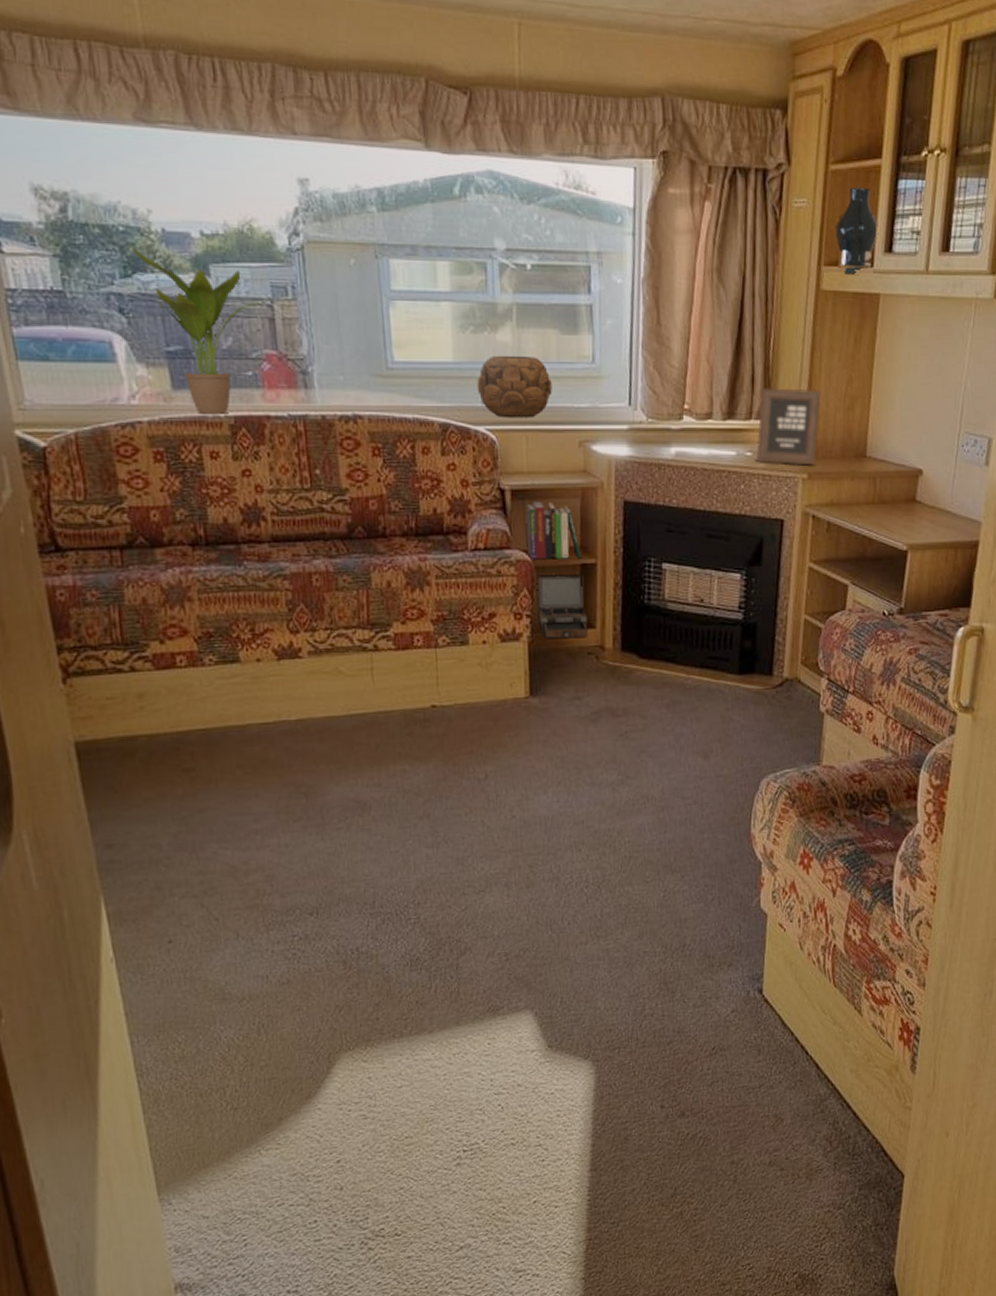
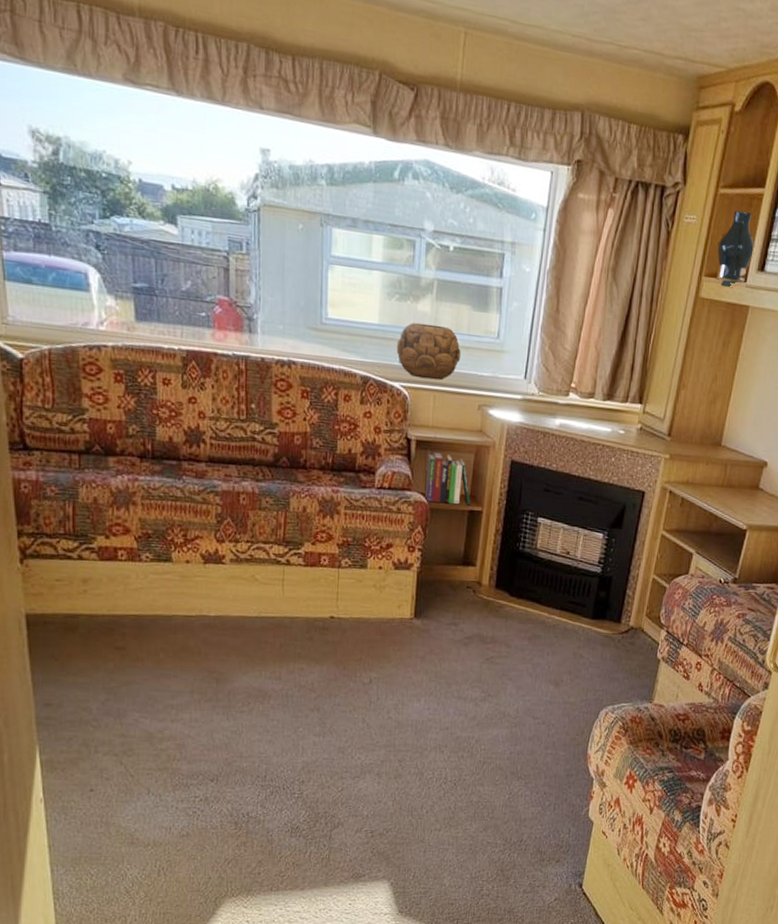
potted plant: present [130,245,270,416] -> none [111,190,227,348]
decorative box: present [537,574,588,639] -> none [429,516,470,574]
picture frame: present [756,388,821,466] -> none [628,376,689,448]

